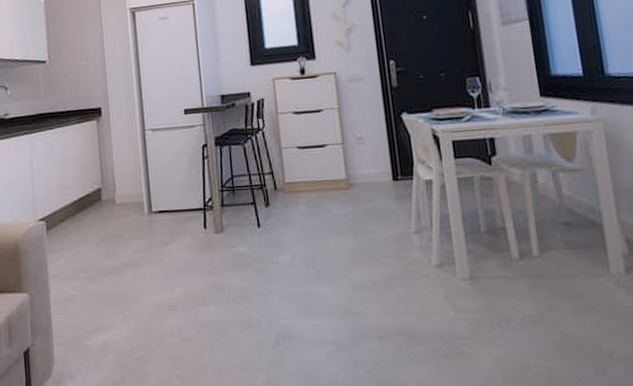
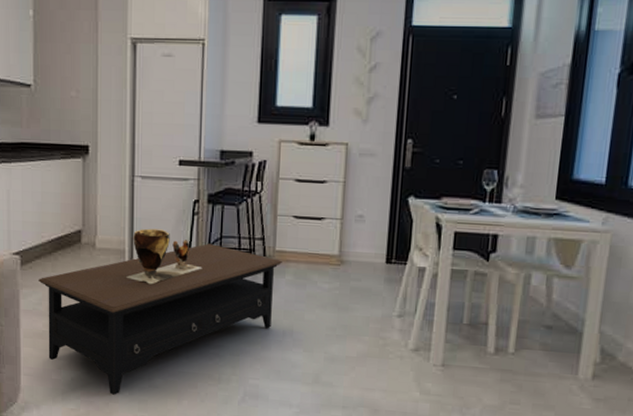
coffee table: none [64,184,294,355] -> present [38,243,282,395]
clay pot: none [147,177,219,233] -> present [126,228,203,285]

